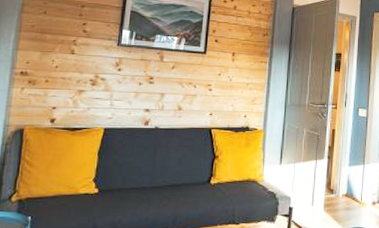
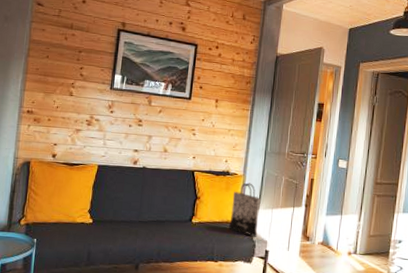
tote bag: none [250,137,283,194] -> present [229,183,261,237]

